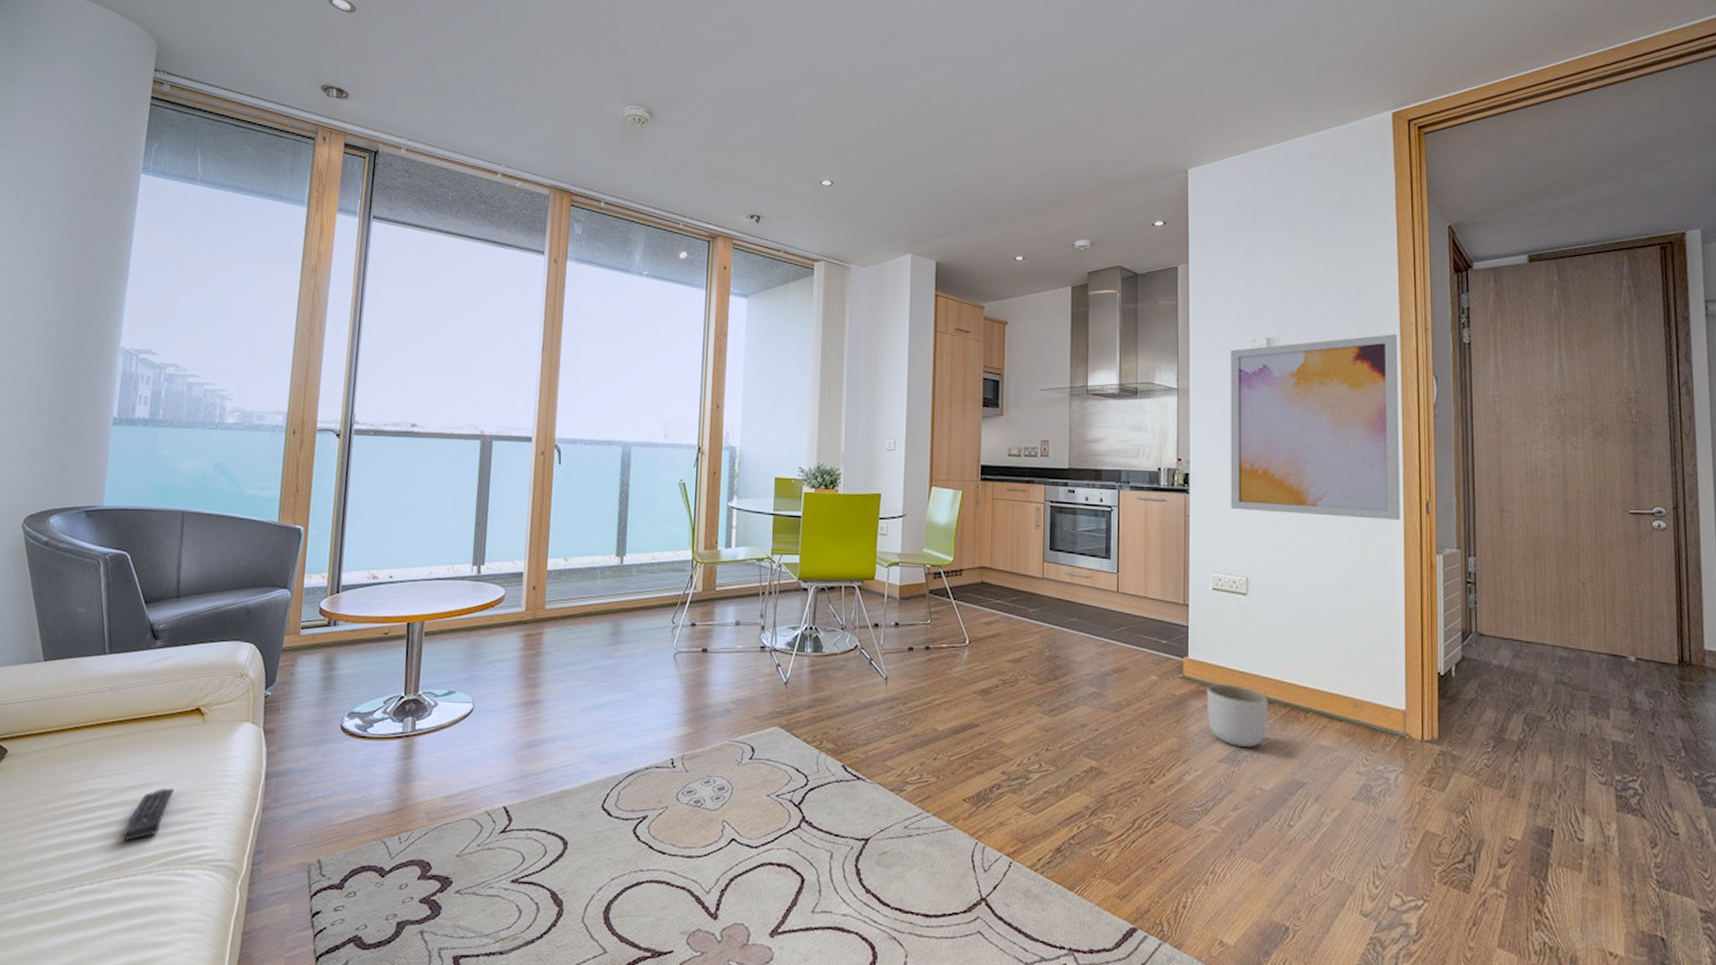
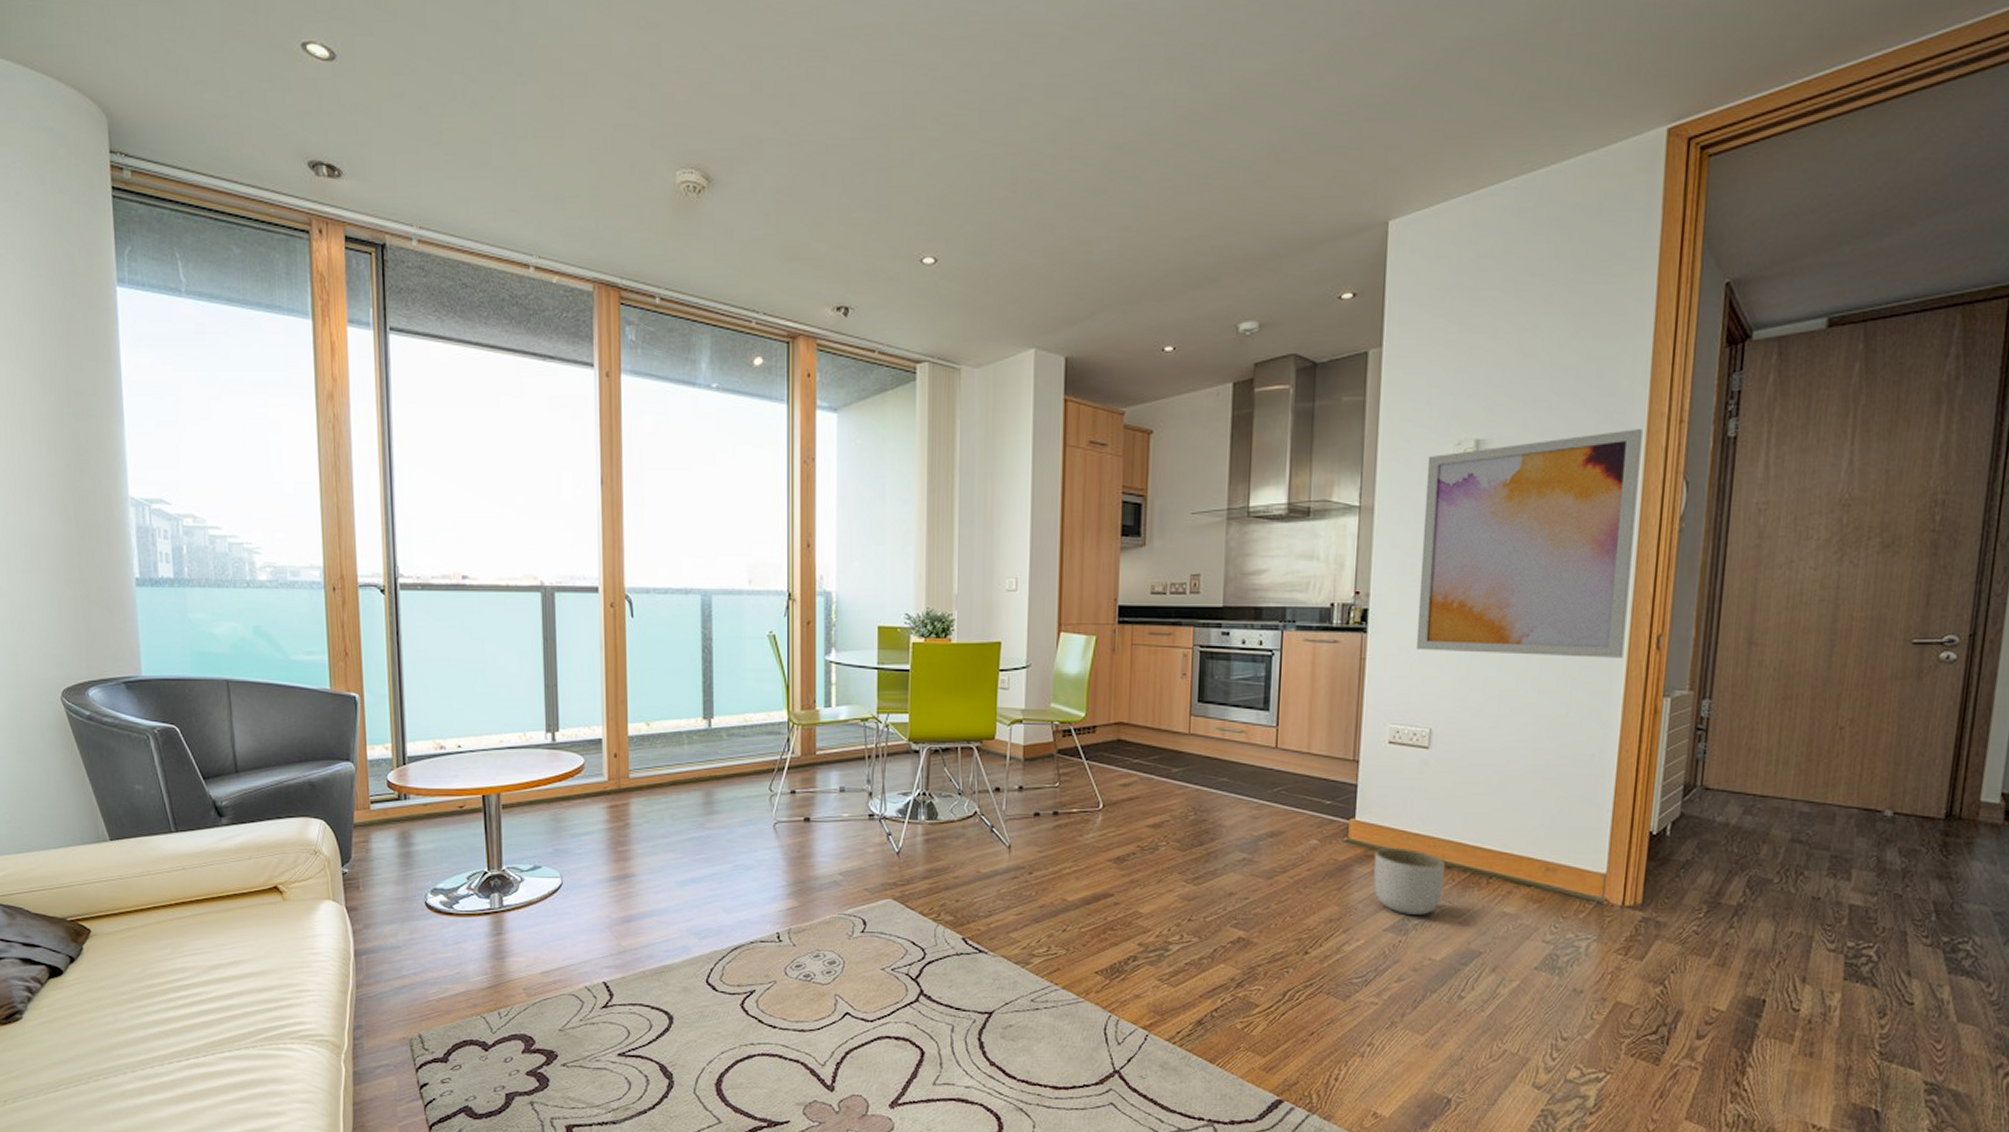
remote control: present [122,788,175,841] -> none [219,966,265,1017]

